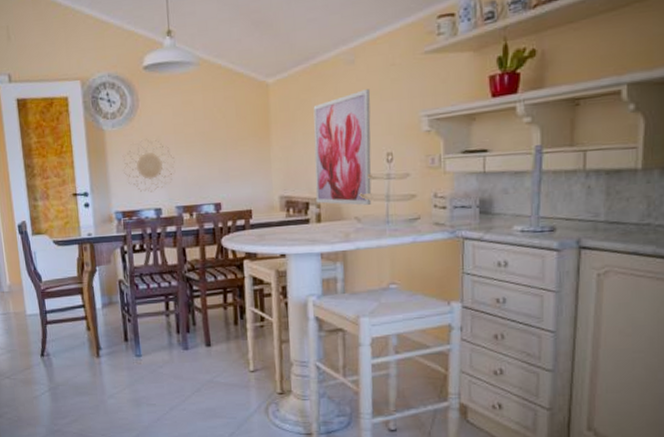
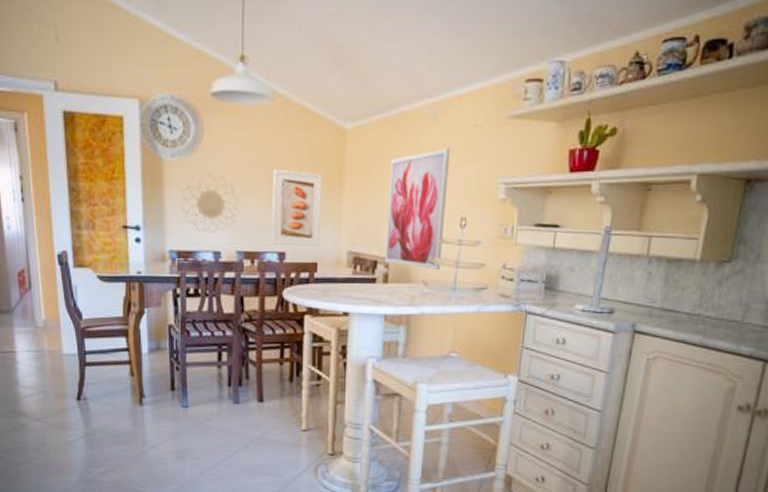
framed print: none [203,126,253,197] -> present [273,170,323,247]

